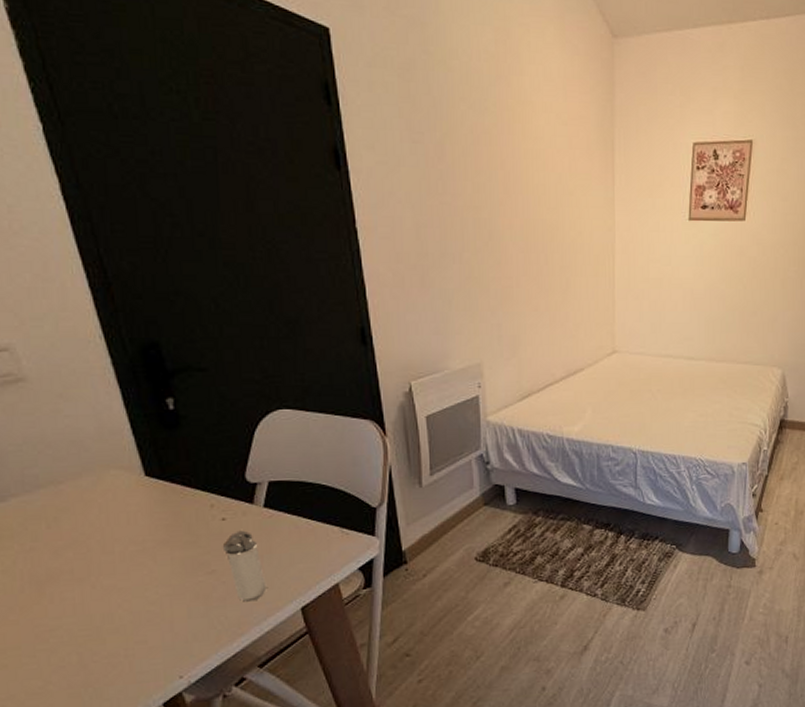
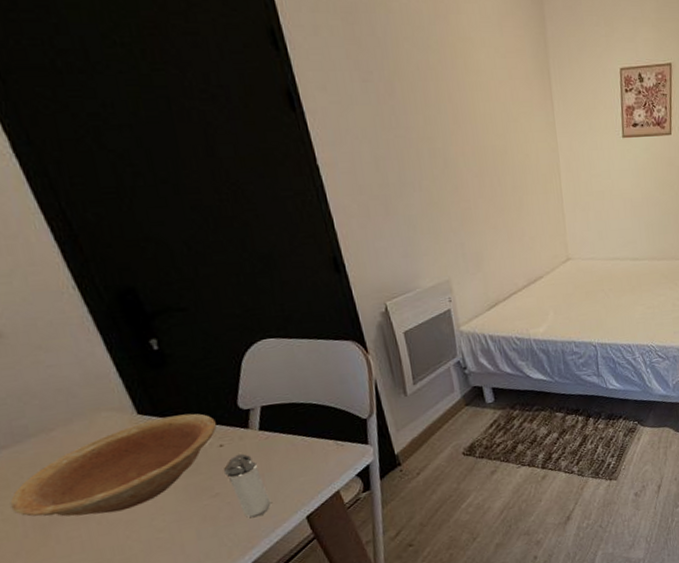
bowl: none [11,481,221,578] -> present [10,413,217,517]

